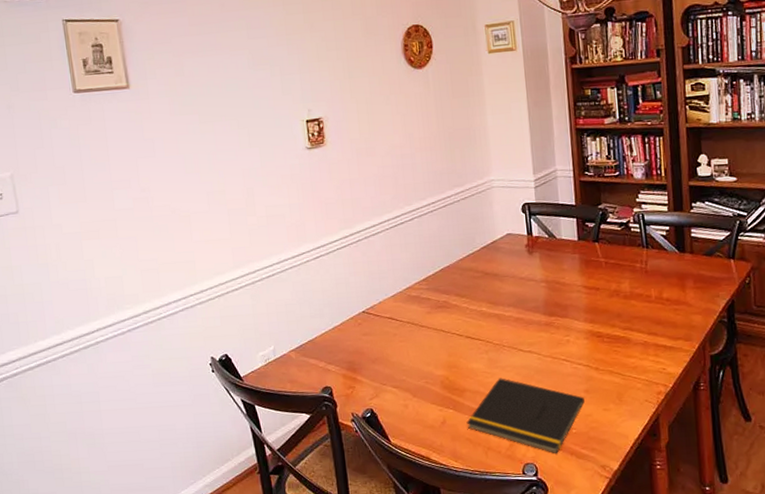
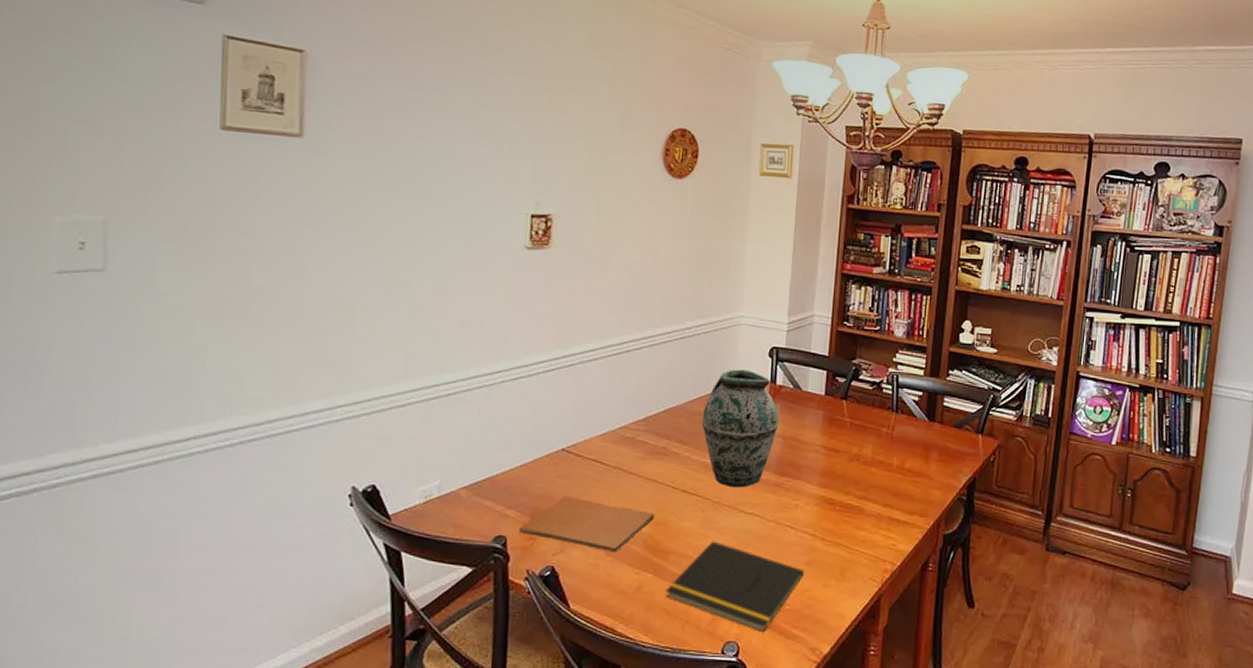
book: none [340,349,447,394] -> present [519,496,655,553]
vase: none [472,226,541,331] -> present [701,369,779,488]

